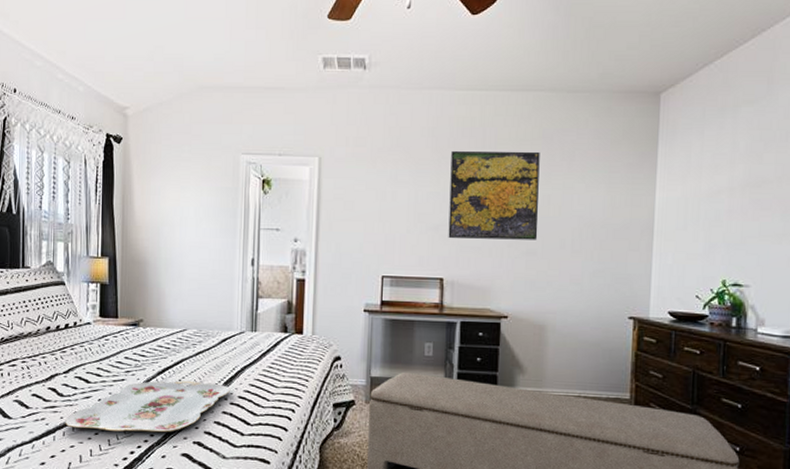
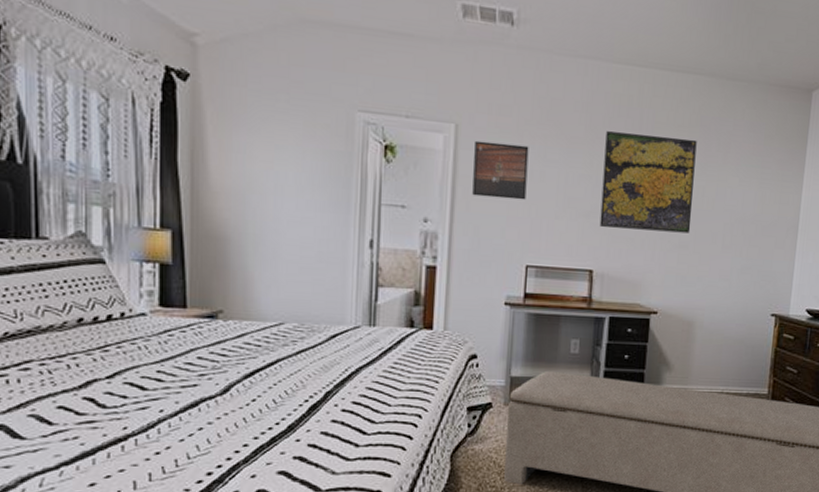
serving tray: present [65,380,230,432] -> none [110,384,342,449]
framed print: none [334,169,382,218] -> present [472,140,529,200]

